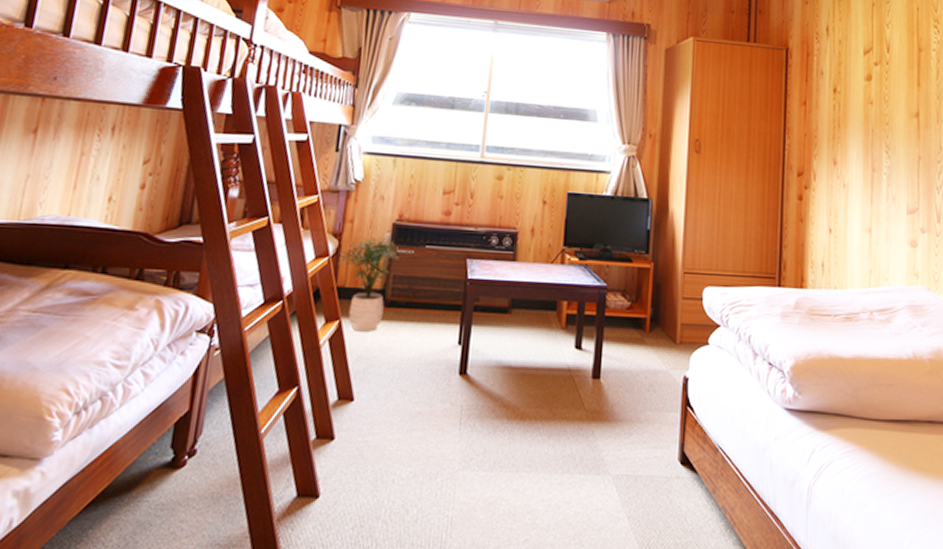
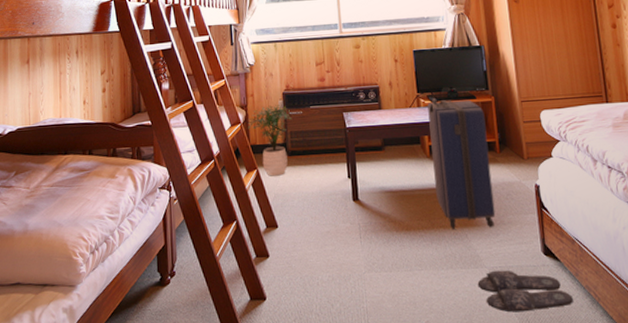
suitcase: none [564,256,639,424] -> present [427,98,496,229]
slippers: none [596,479,705,534] -> present [477,270,573,313]

